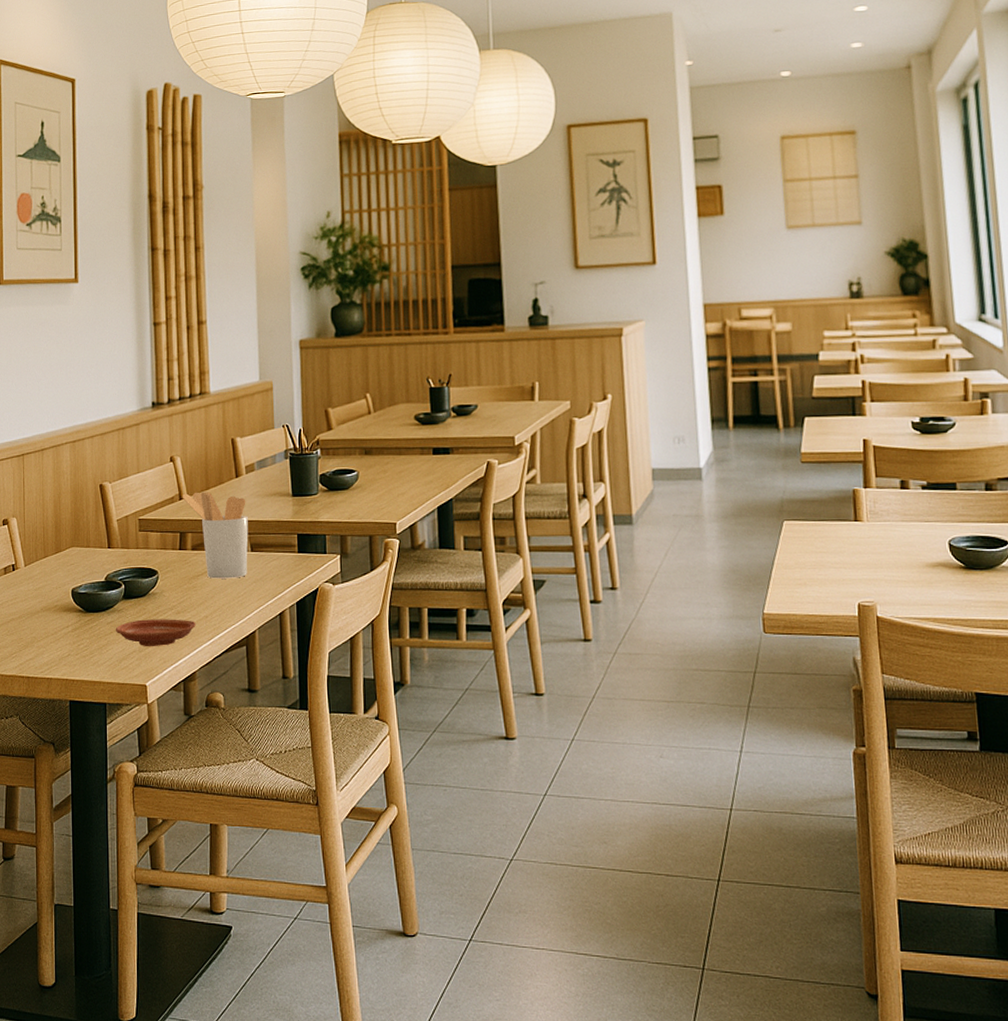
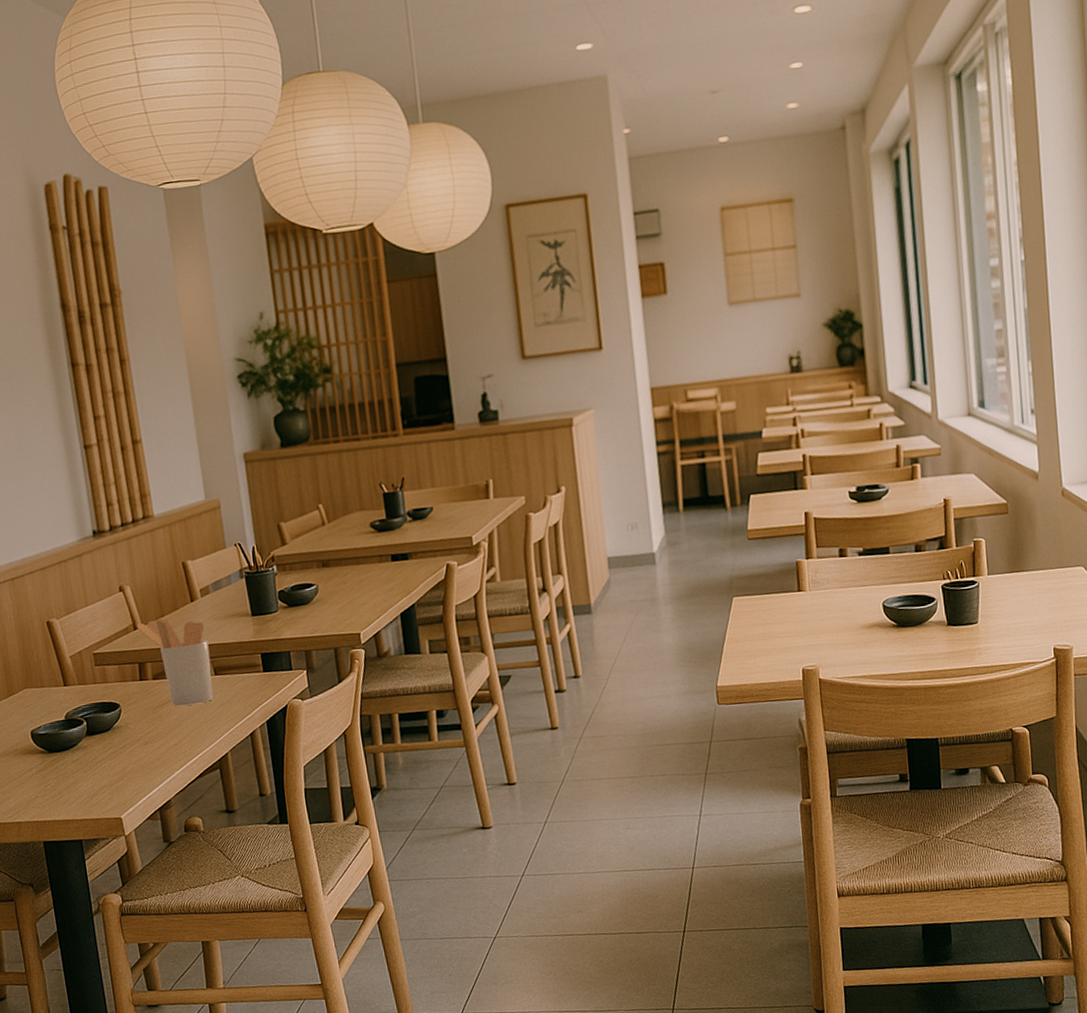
plate: present [115,619,196,646] -> none [82,749,166,780]

